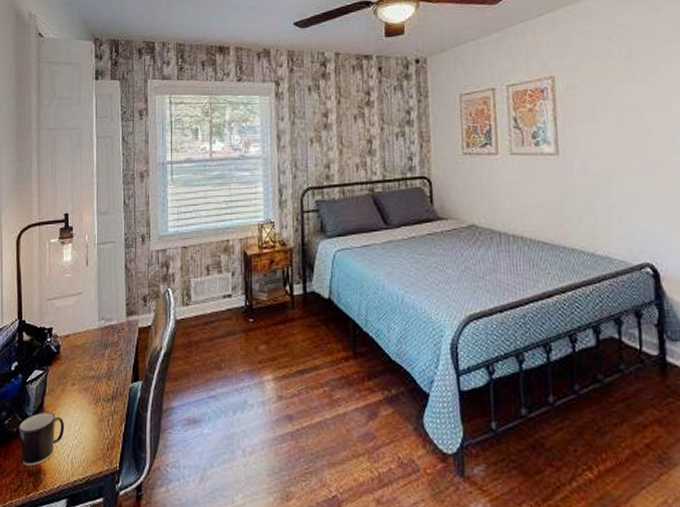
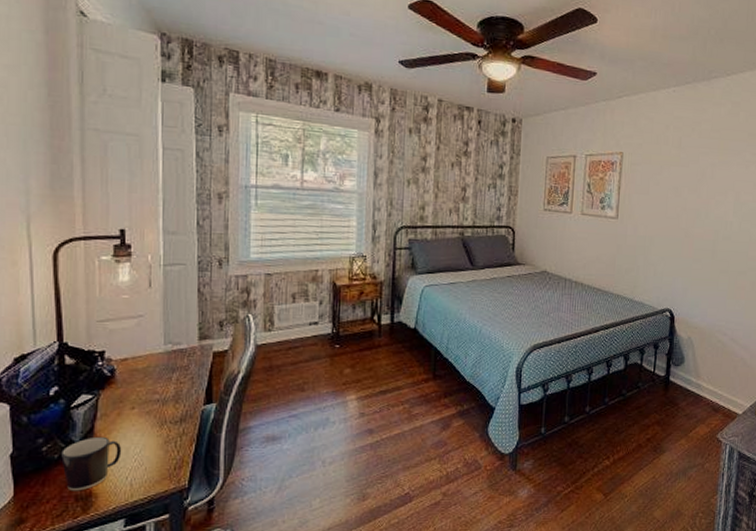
books: present [252,274,286,302] -> none [339,304,374,330]

